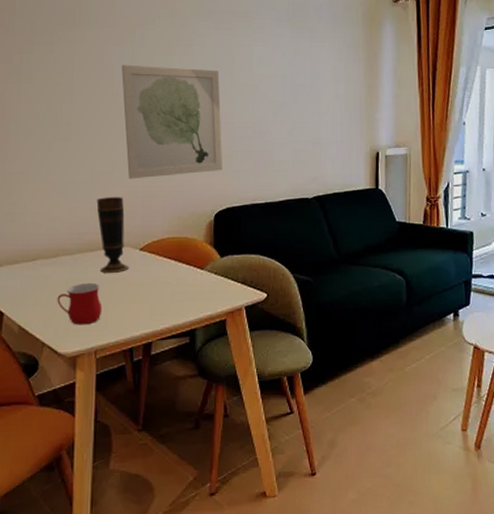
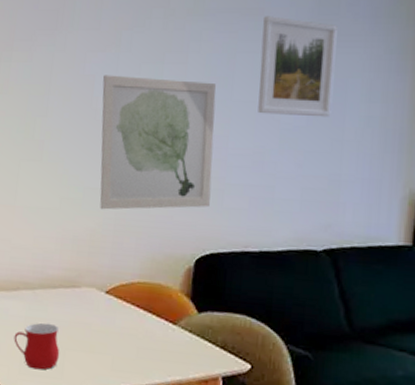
vase: present [96,197,129,273] -> none [60,228,93,316]
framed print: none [252,17,310,95] -> present [258,16,337,118]

